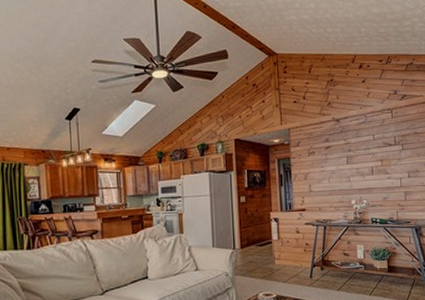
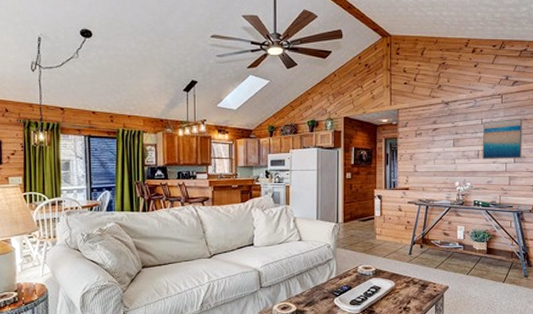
wall art: none [375,132,415,175] -> present [482,118,523,159]

